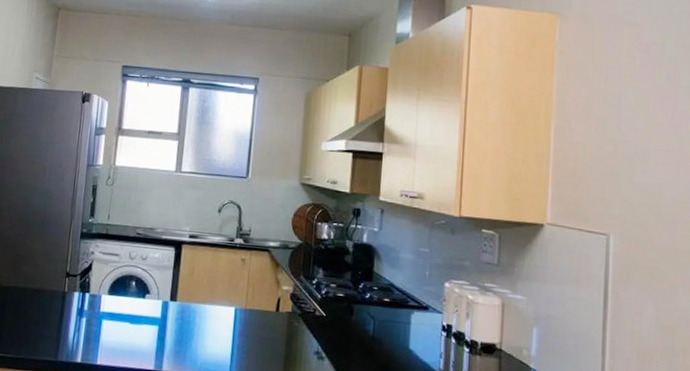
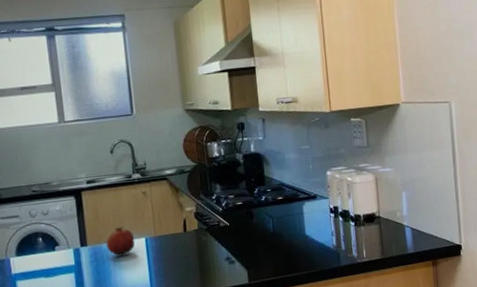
fruit: none [195,289,224,320] -> present [106,227,135,256]

